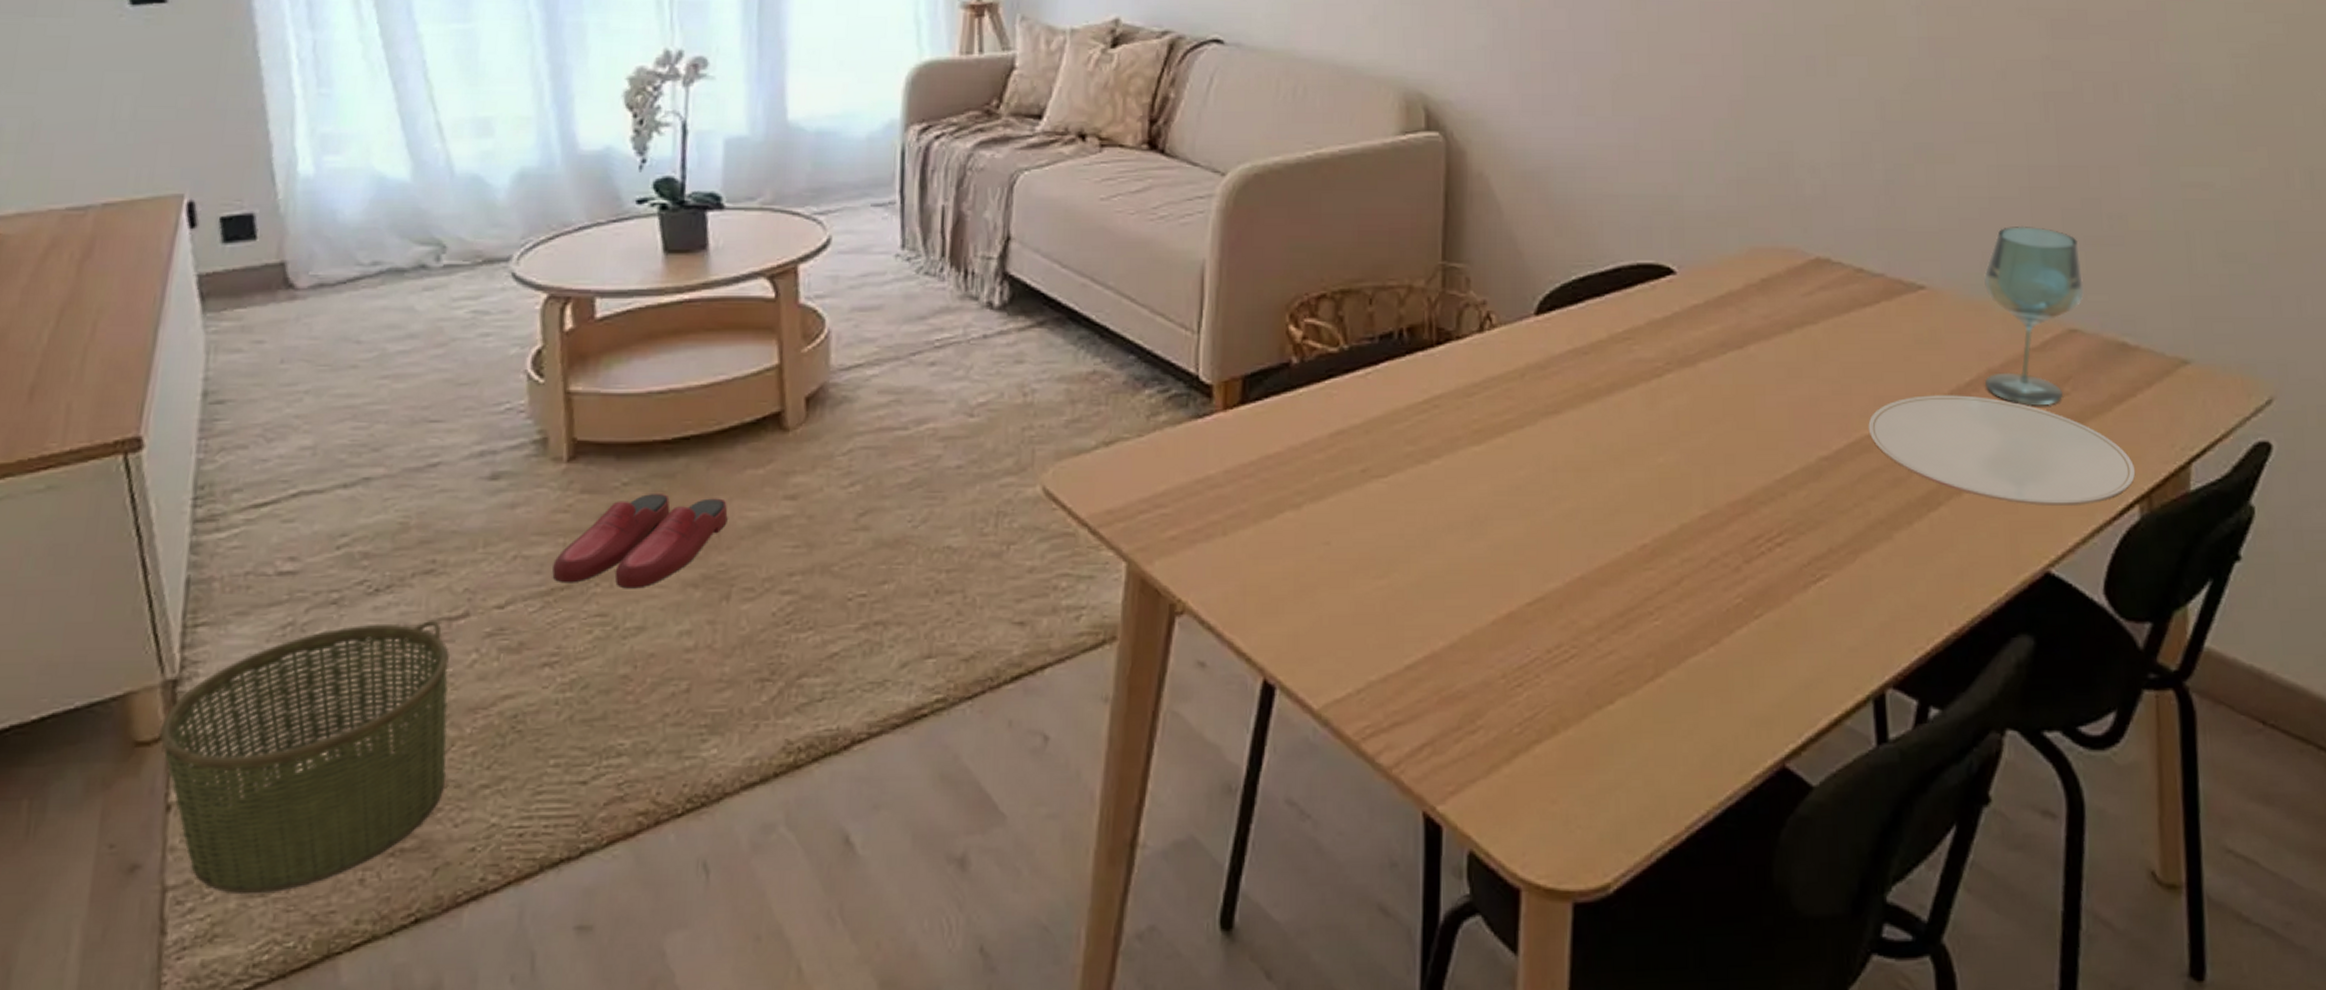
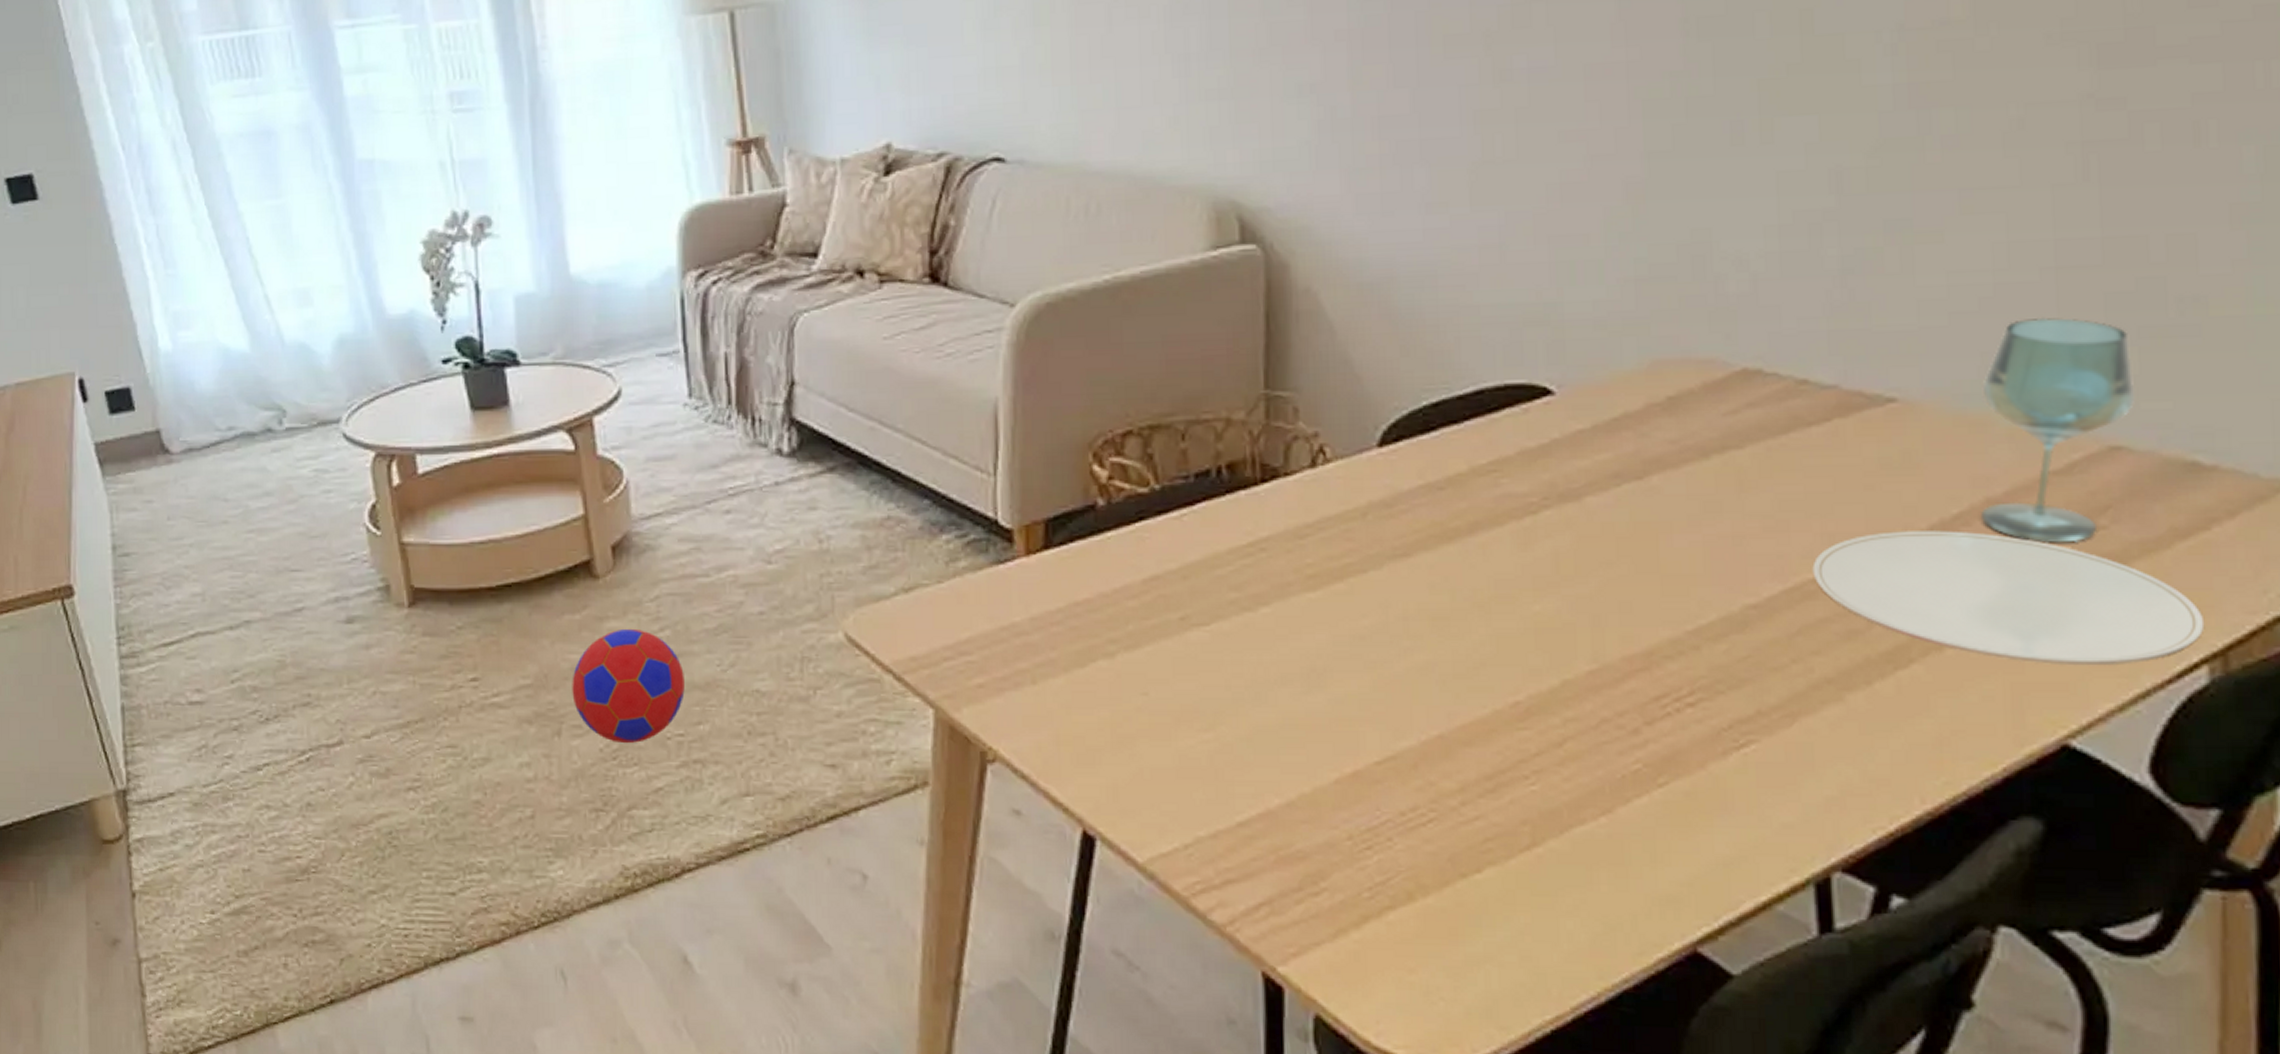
basket: present [159,619,450,893] -> none [119,746,340,969]
slippers: present [552,492,728,589] -> none [407,636,552,724]
toy ball: none [747,483,872,605] -> present [572,628,685,743]

